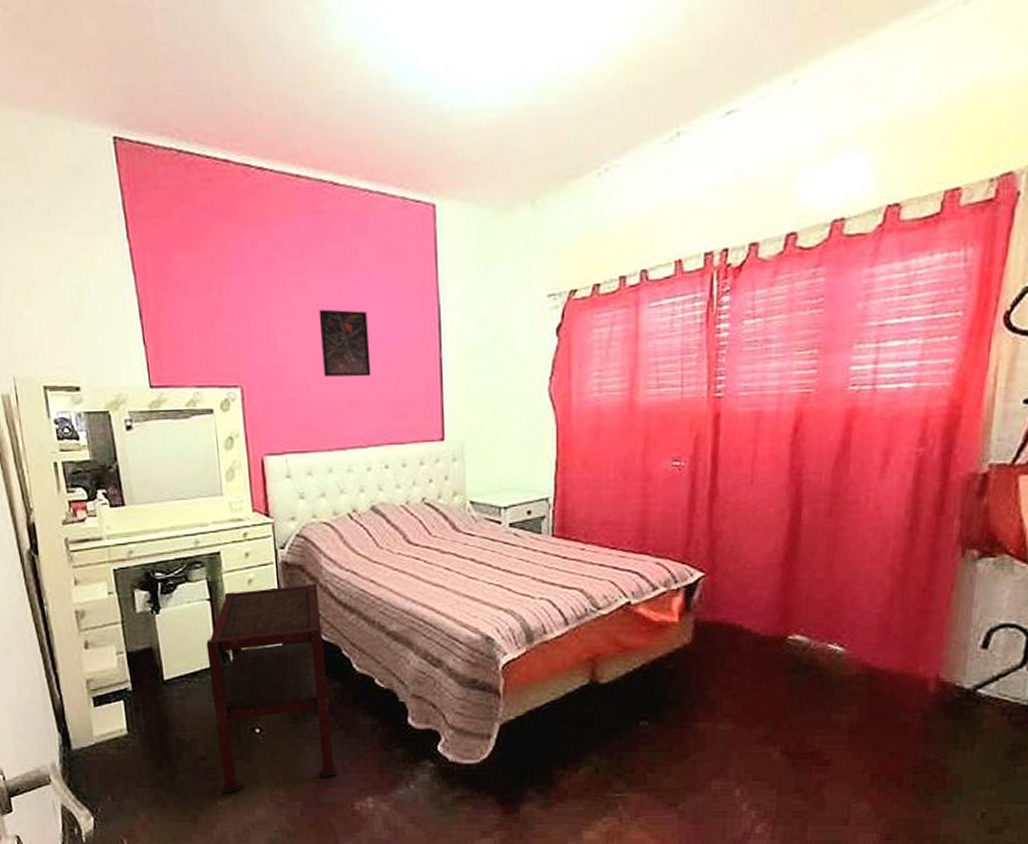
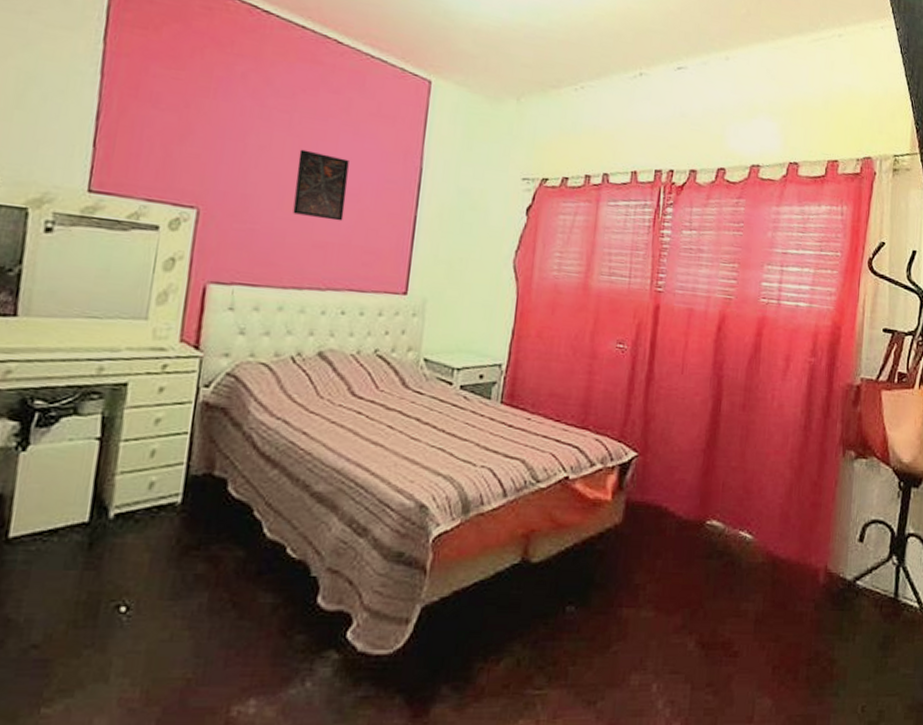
side table: present [206,583,338,793] -> none [53,430,240,696]

